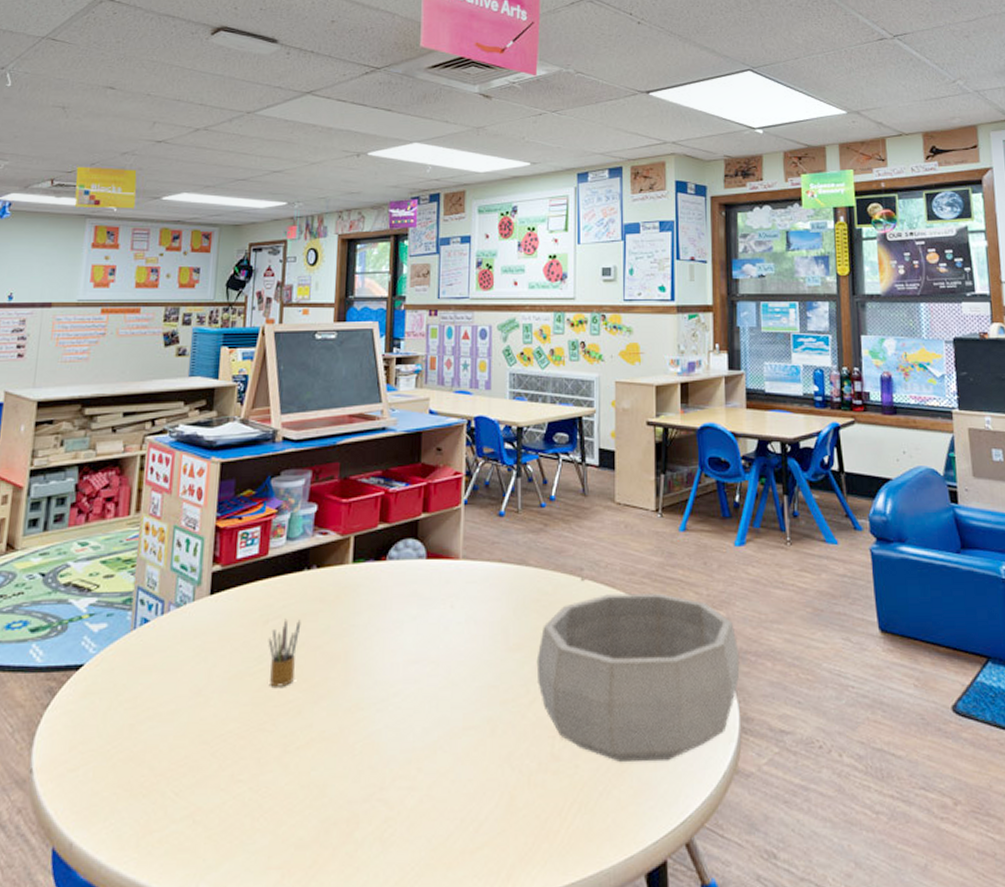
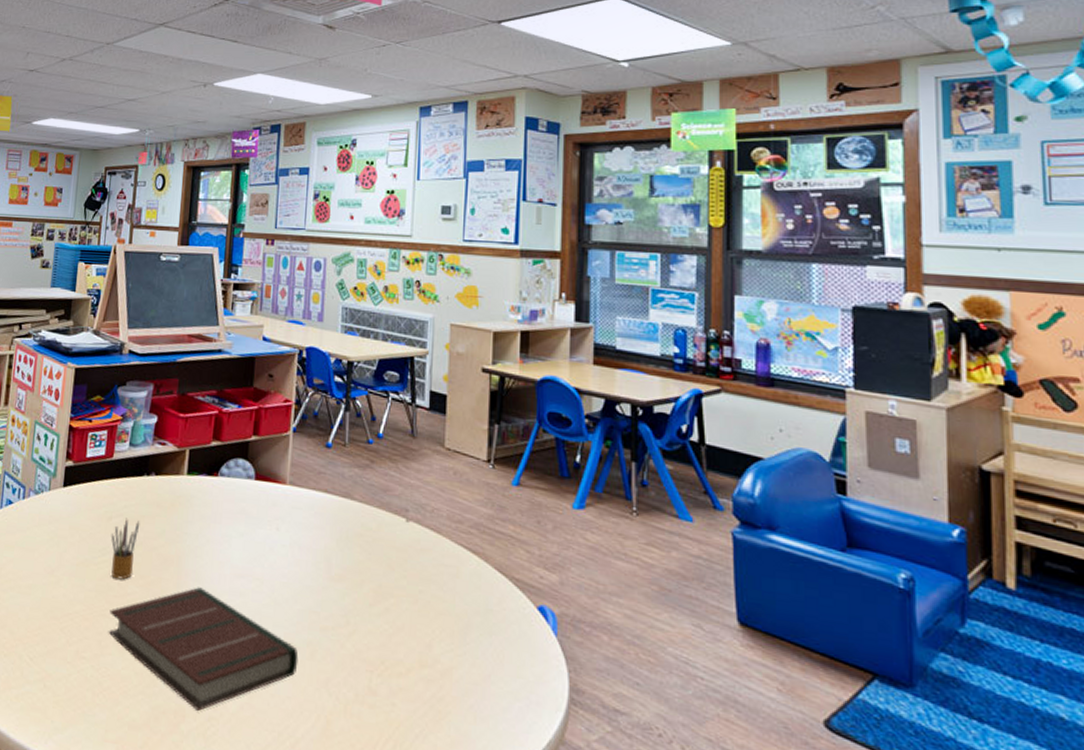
book: none [268,681,479,814] -> present [108,587,299,711]
decorative bowl: present [536,593,740,763] -> none [357,539,572,718]

